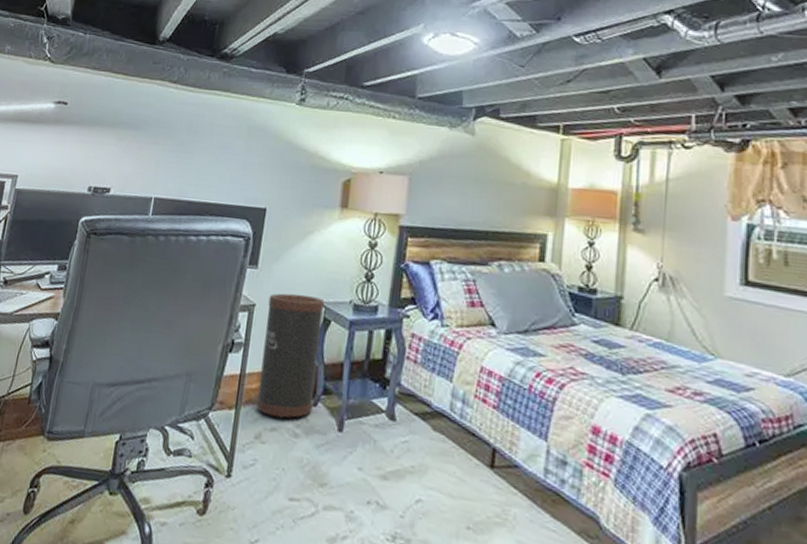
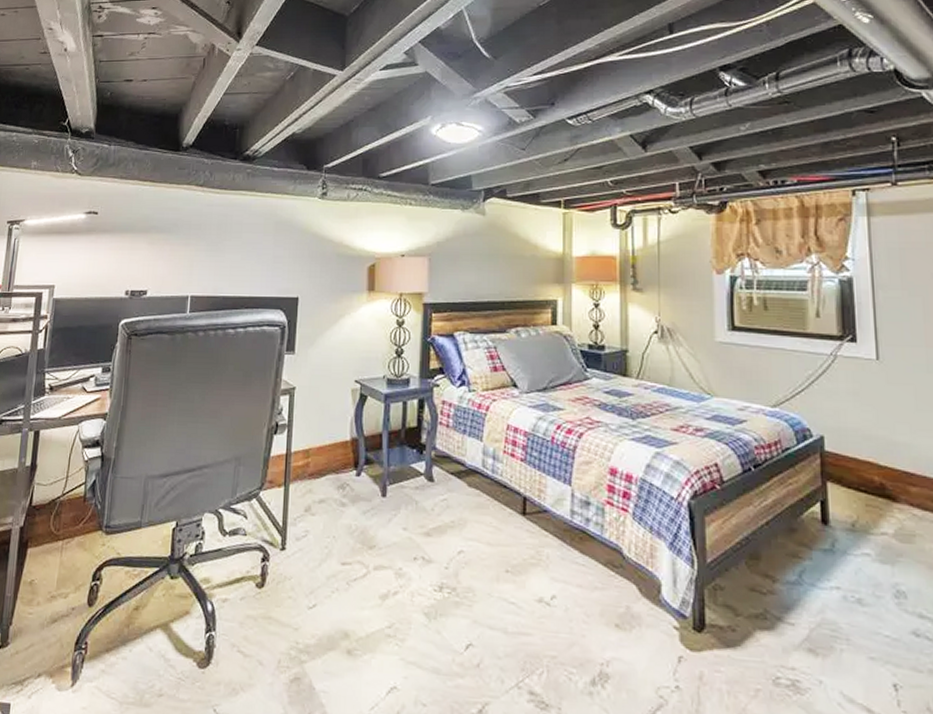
trash can: present [256,293,324,420] -> none [304,375,359,492]

